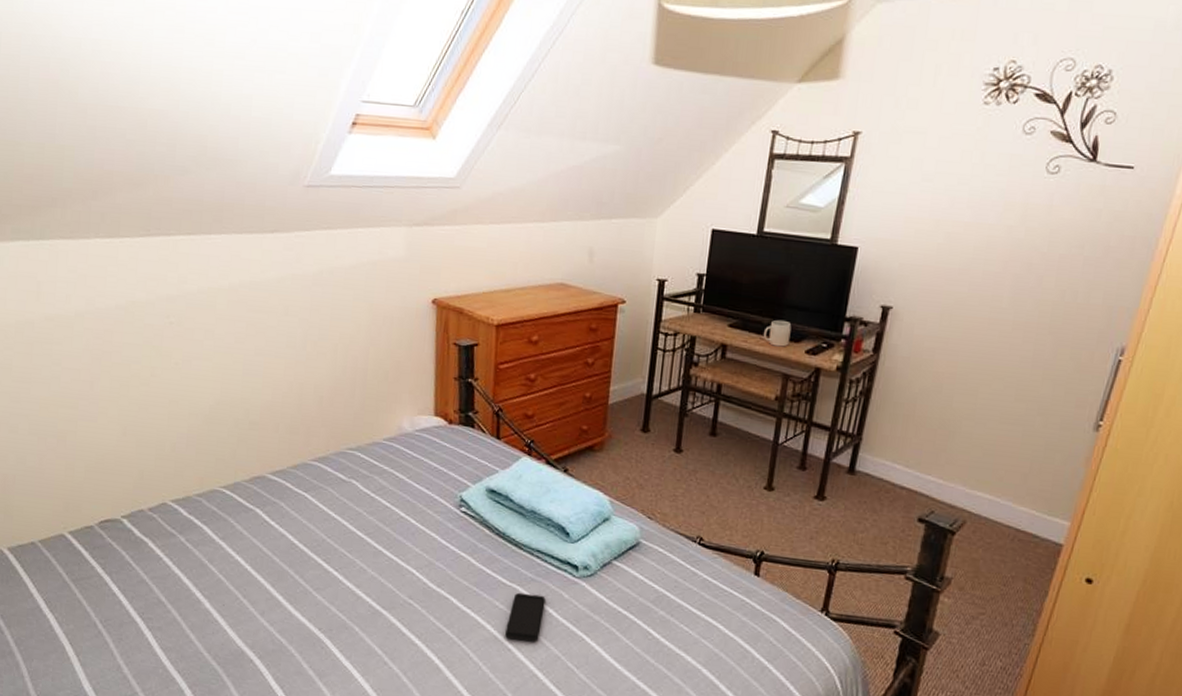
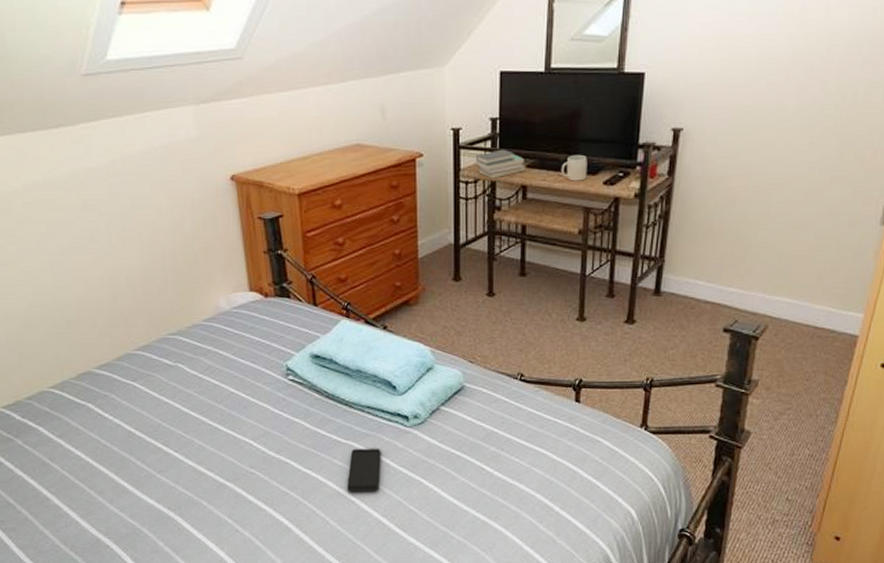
books: none [677,305,728,334] -> present [475,149,526,179]

